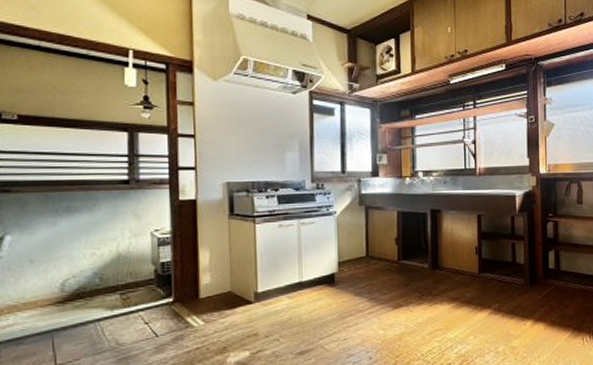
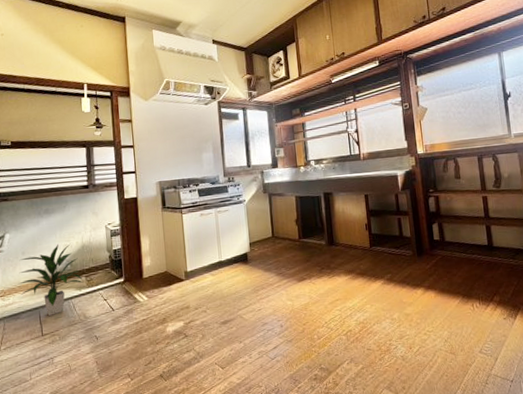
indoor plant: none [21,252,117,341] -> present [17,243,83,316]

